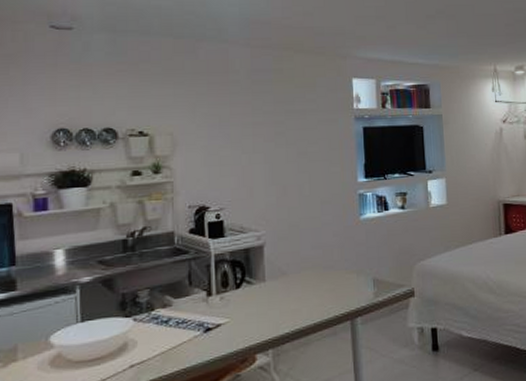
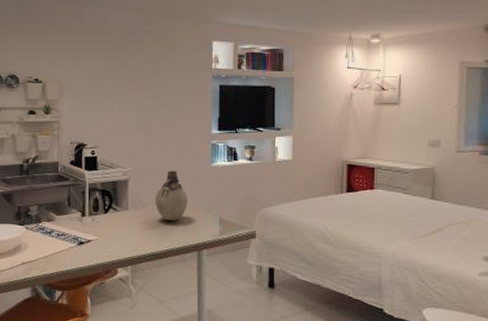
vase: none [296,229,336,289] -> present [154,170,188,221]

